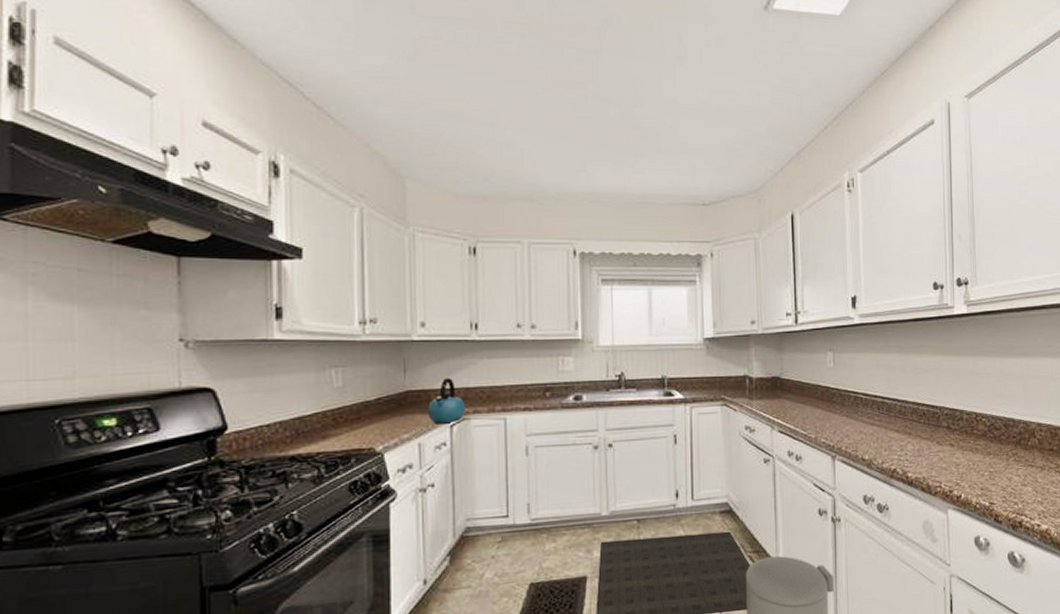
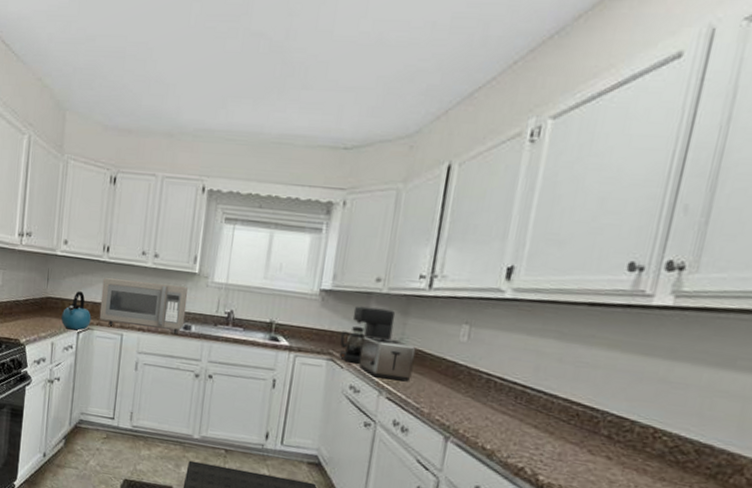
microwave: none [474,354,575,410] -> present [99,277,189,334]
coffee maker: none [729,348,773,404] -> present [339,306,396,364]
toaster: none [749,375,796,414] -> present [358,336,416,382]

